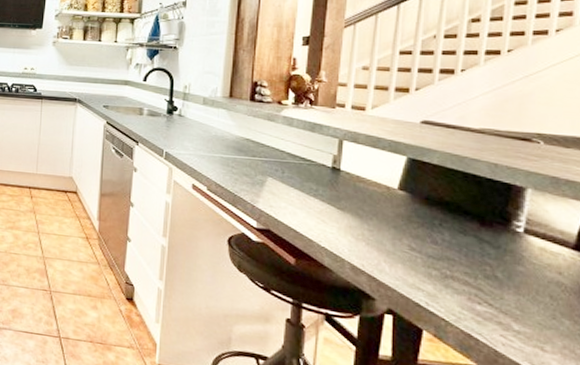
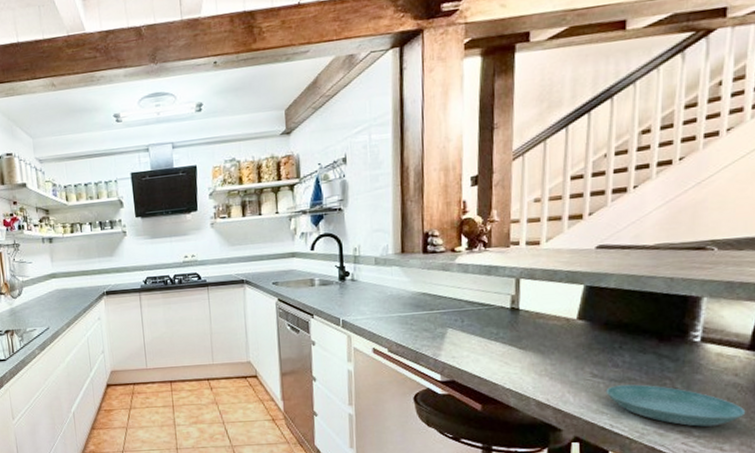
saucer: none [423,262,570,324] -> present [606,384,746,427]

